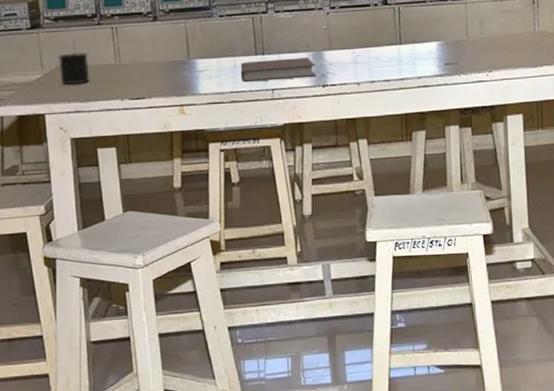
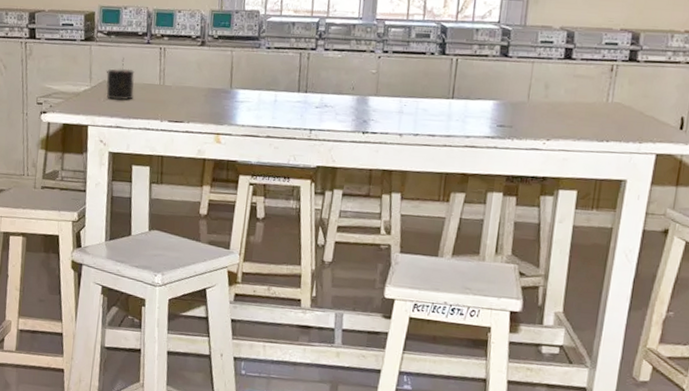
notebook: present [240,57,316,83] -> none [280,98,359,122]

